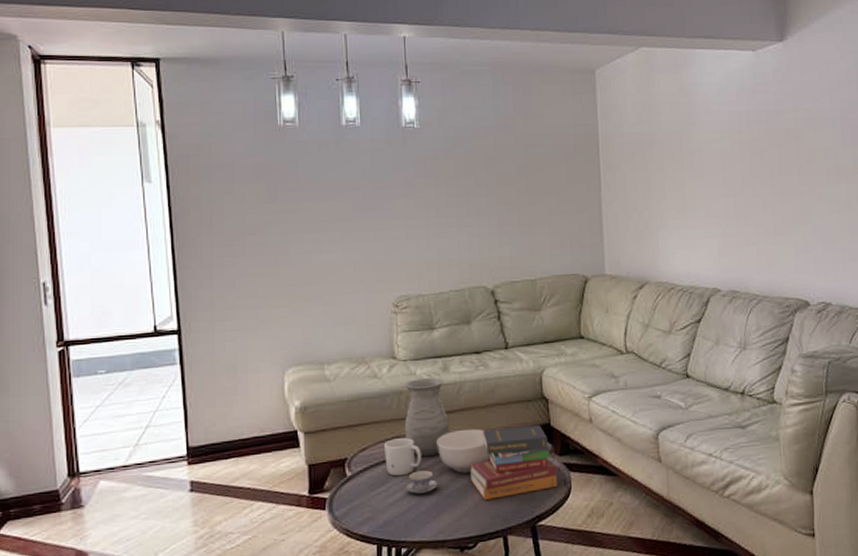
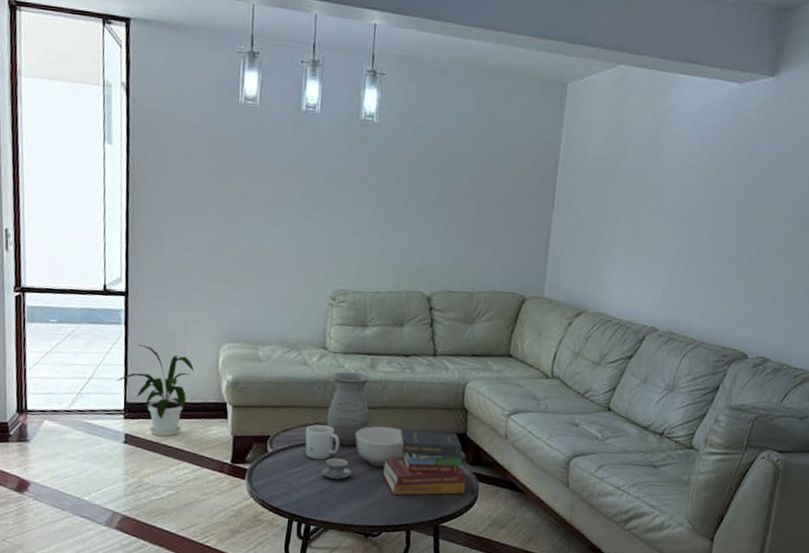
house plant: none [175,382,258,478] -> present [116,343,194,437]

